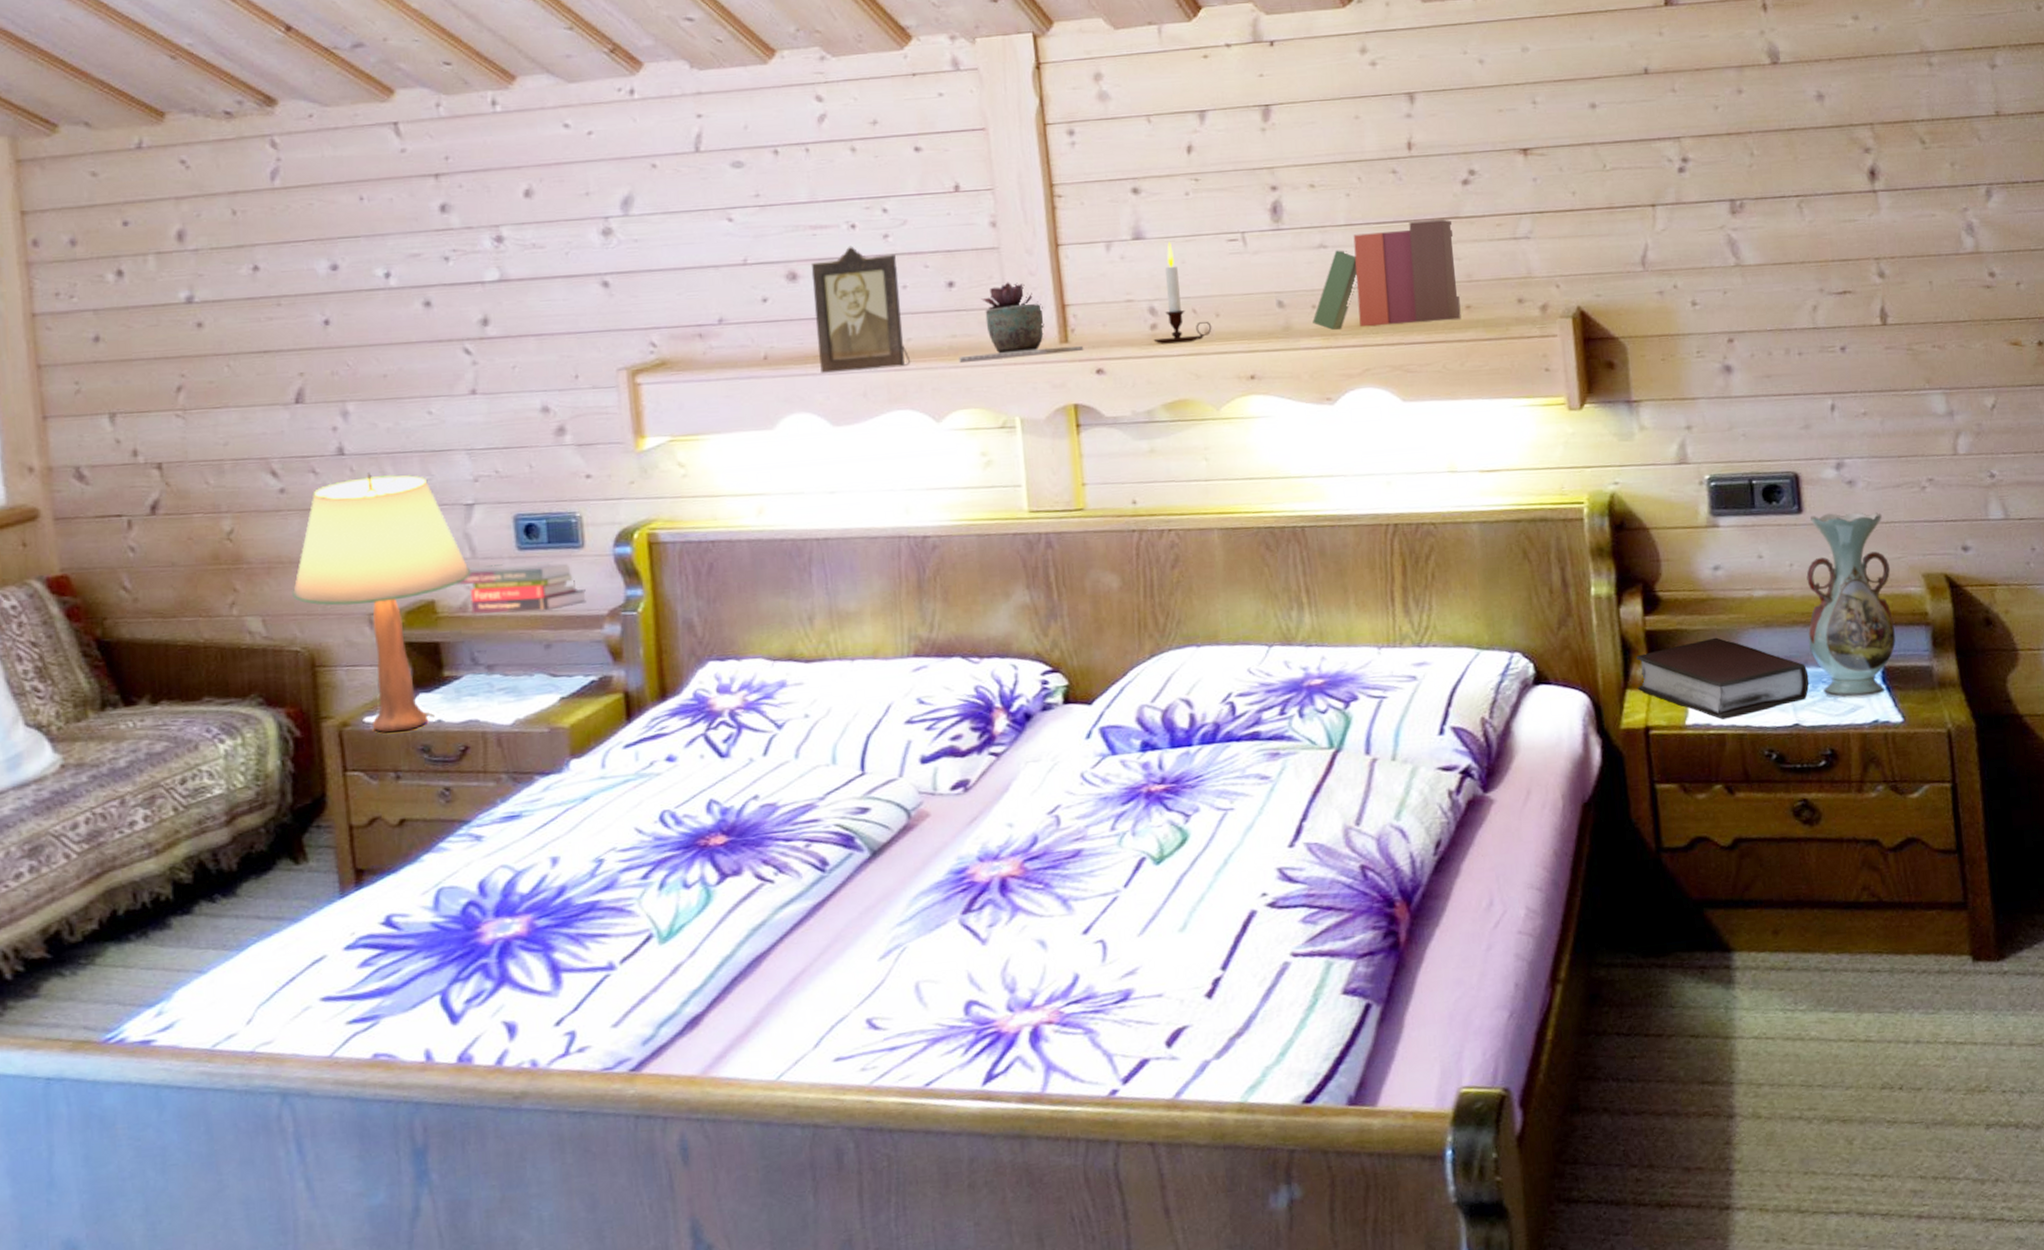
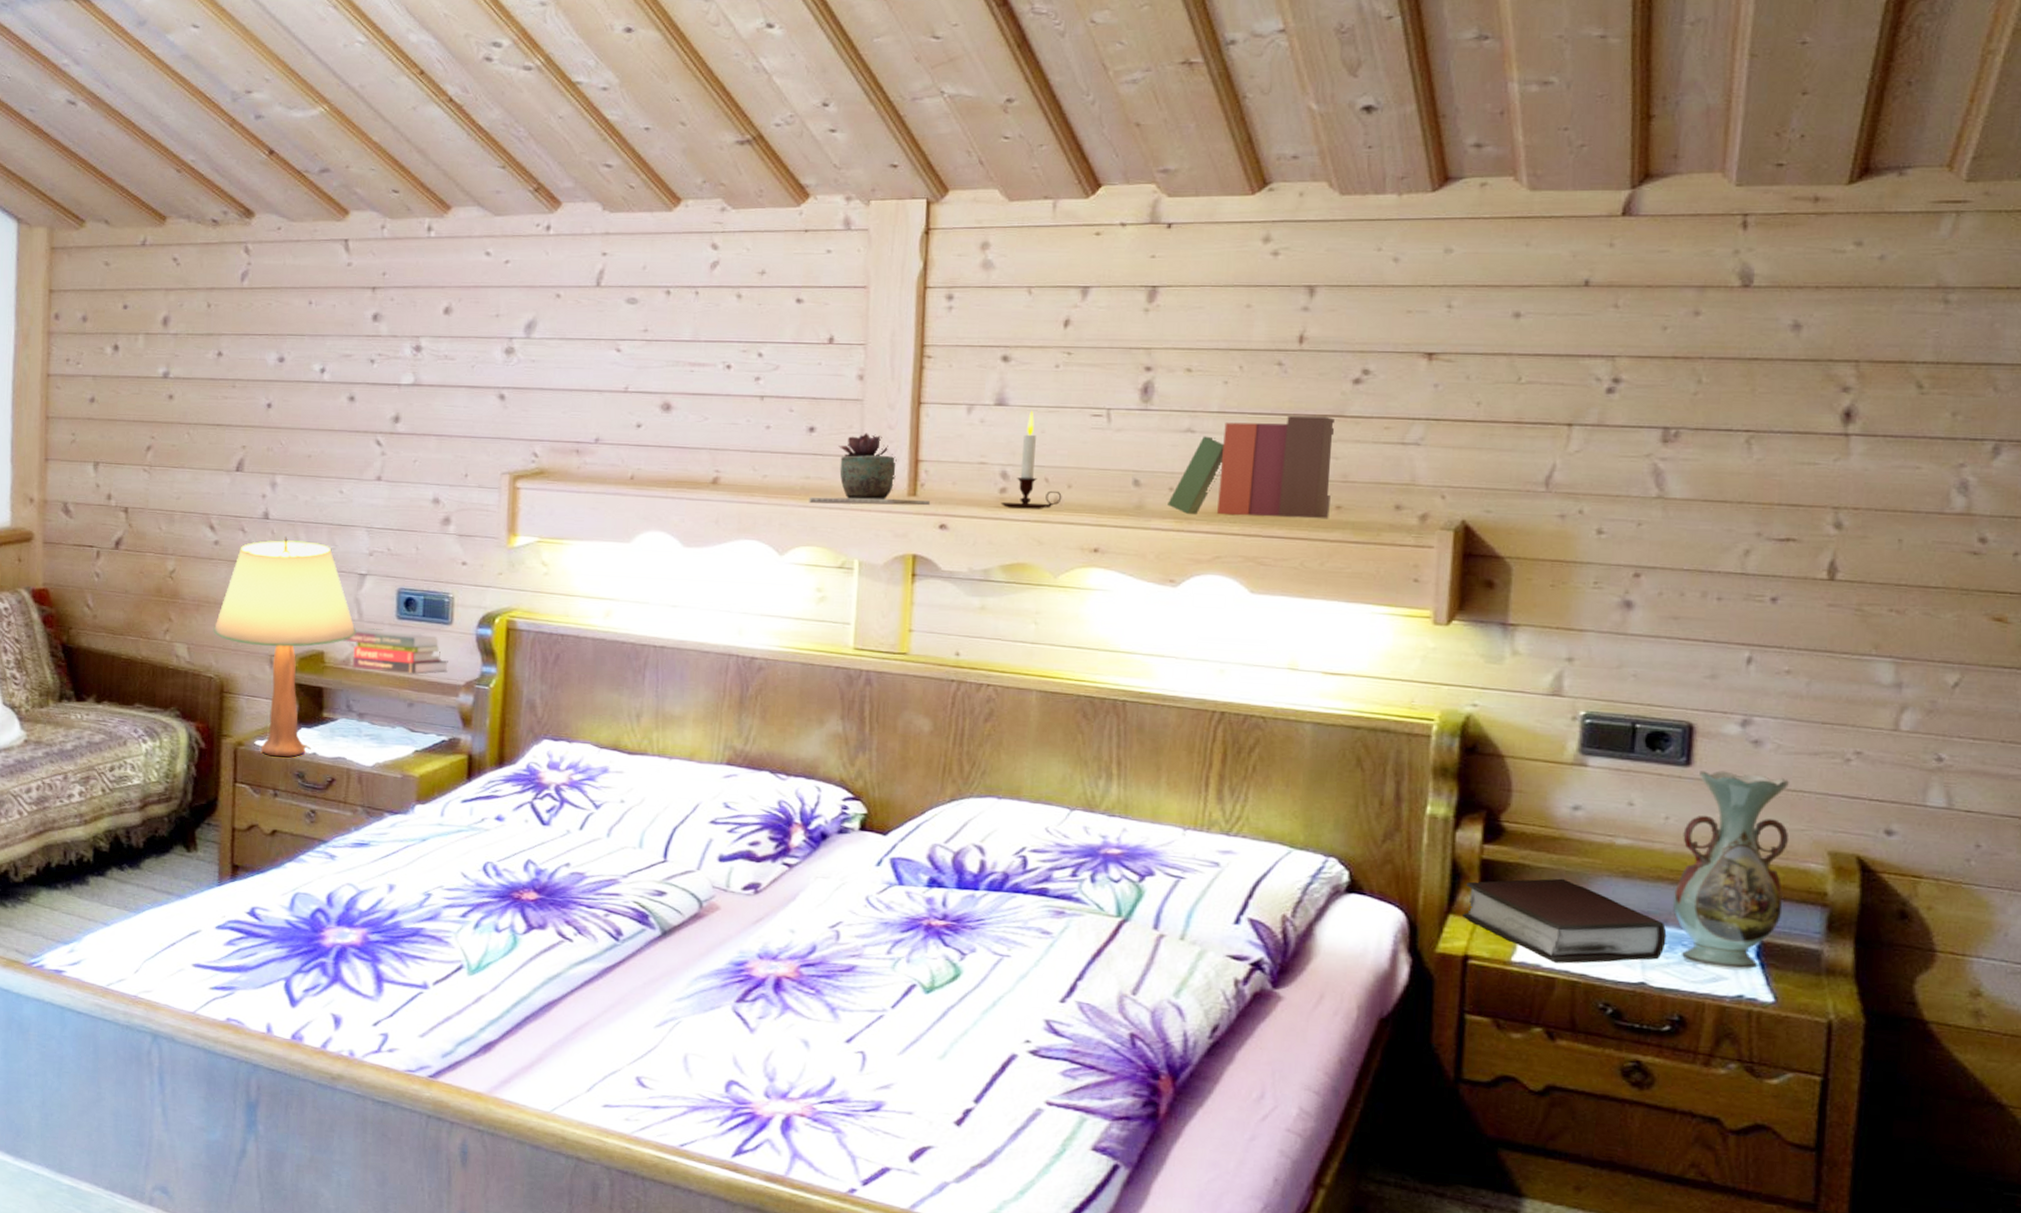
photo frame: present [810,246,911,373] -> none [680,384,764,501]

